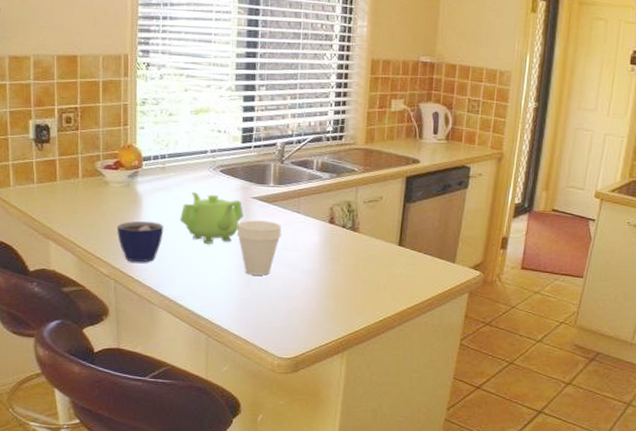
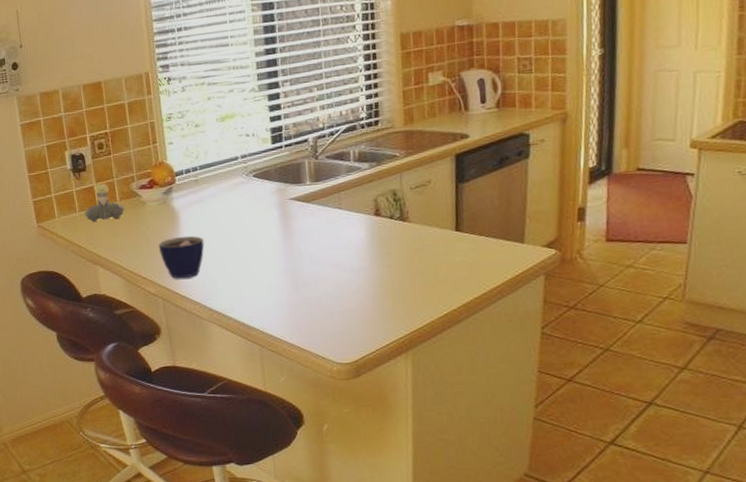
bust sculpture: none [43,157,86,196] -> present [85,183,125,222]
teapot: present [180,191,243,244] -> none [219,200,283,252]
cup: present [236,220,282,276] -> none [277,221,325,280]

